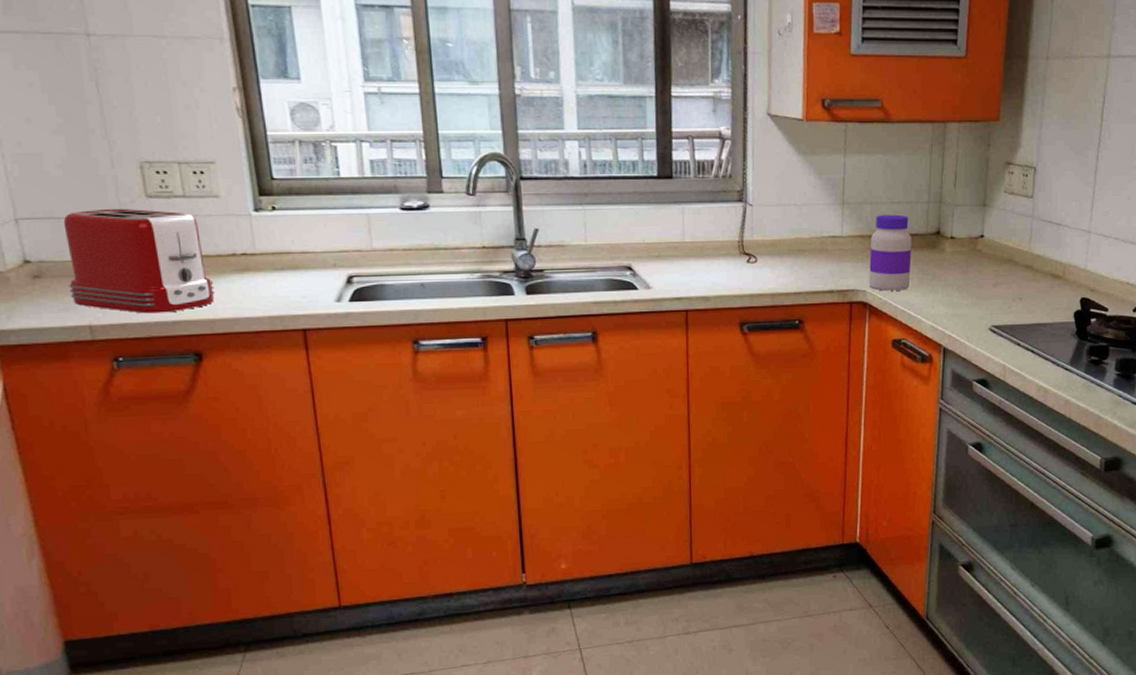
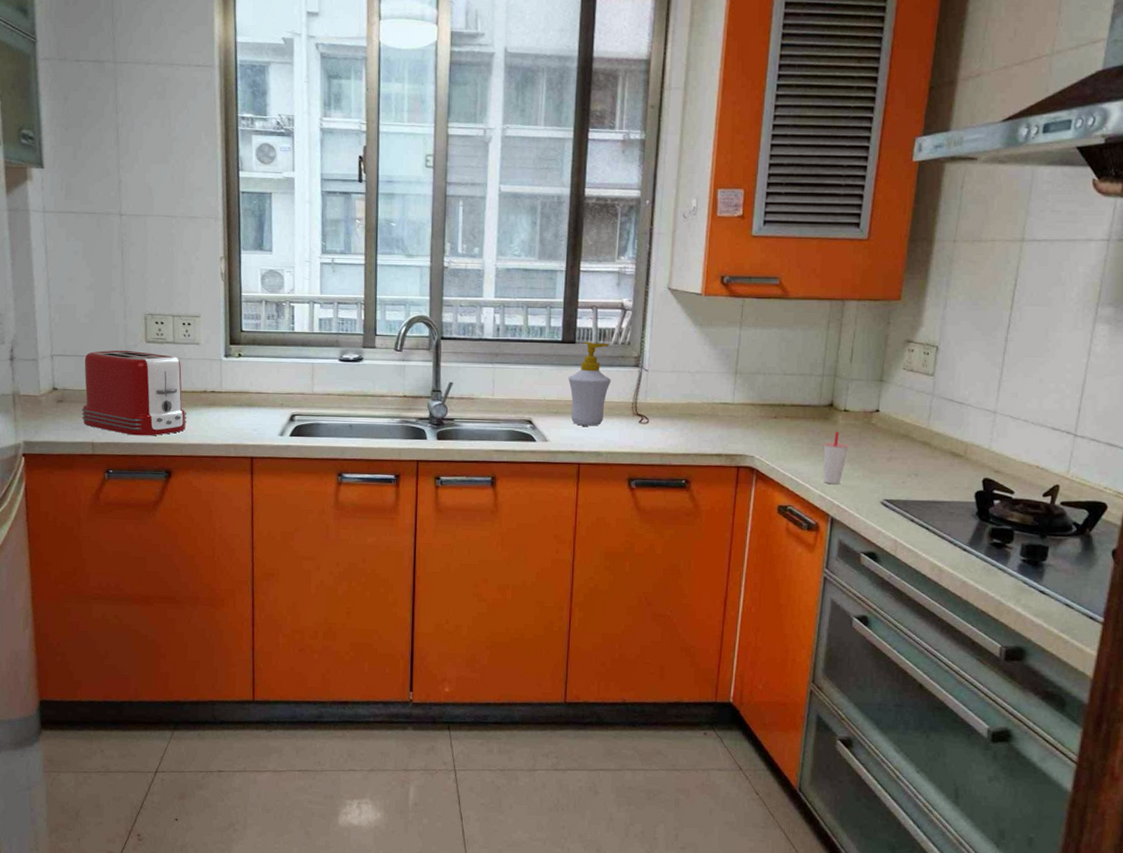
soap bottle: none [668,176,714,269] -> present [568,342,611,426]
jar: present [868,214,911,291] -> none [757,385,803,459]
cup: none [933,260,957,314] -> present [823,431,849,485]

